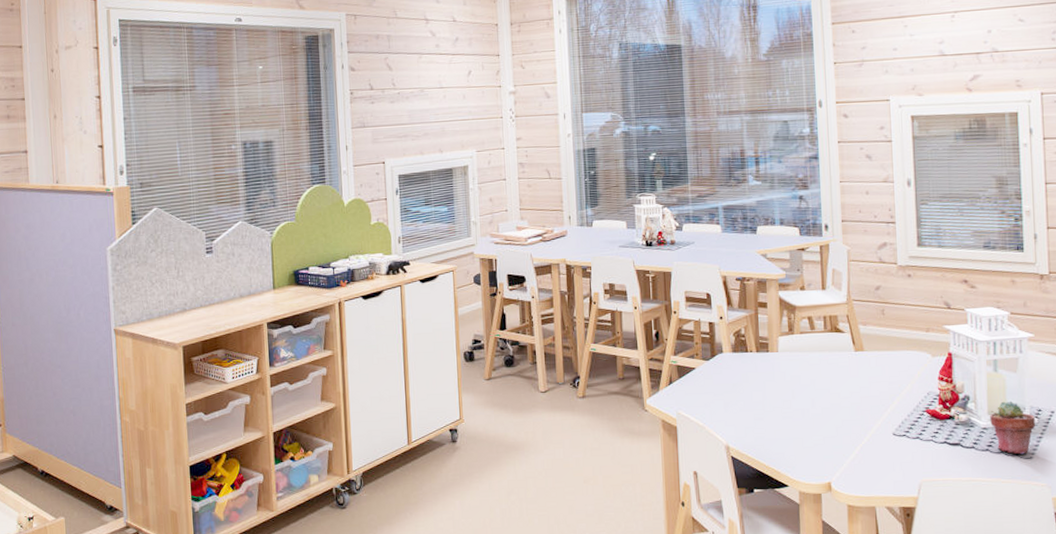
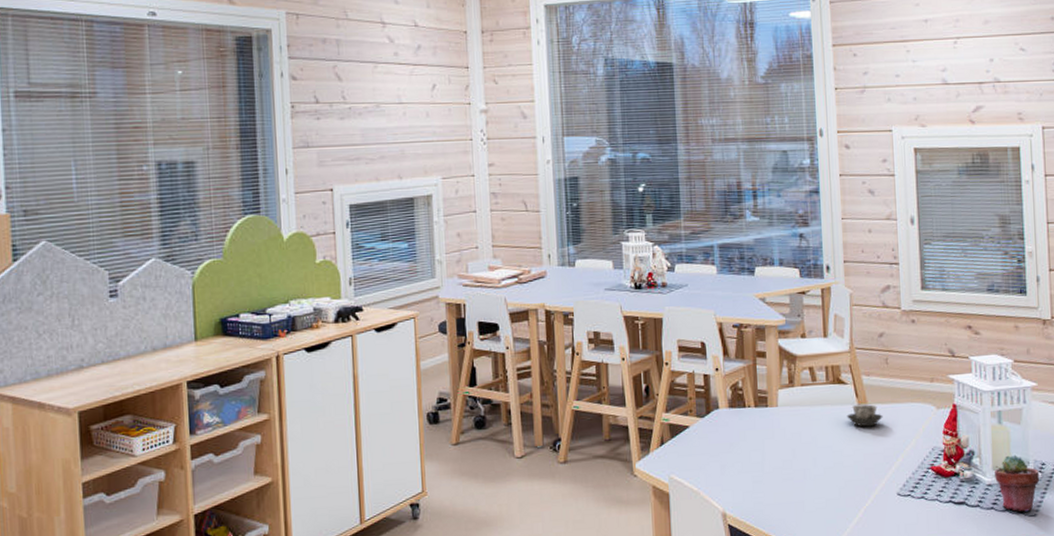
cup: none [843,351,879,372] -> present [846,404,883,427]

